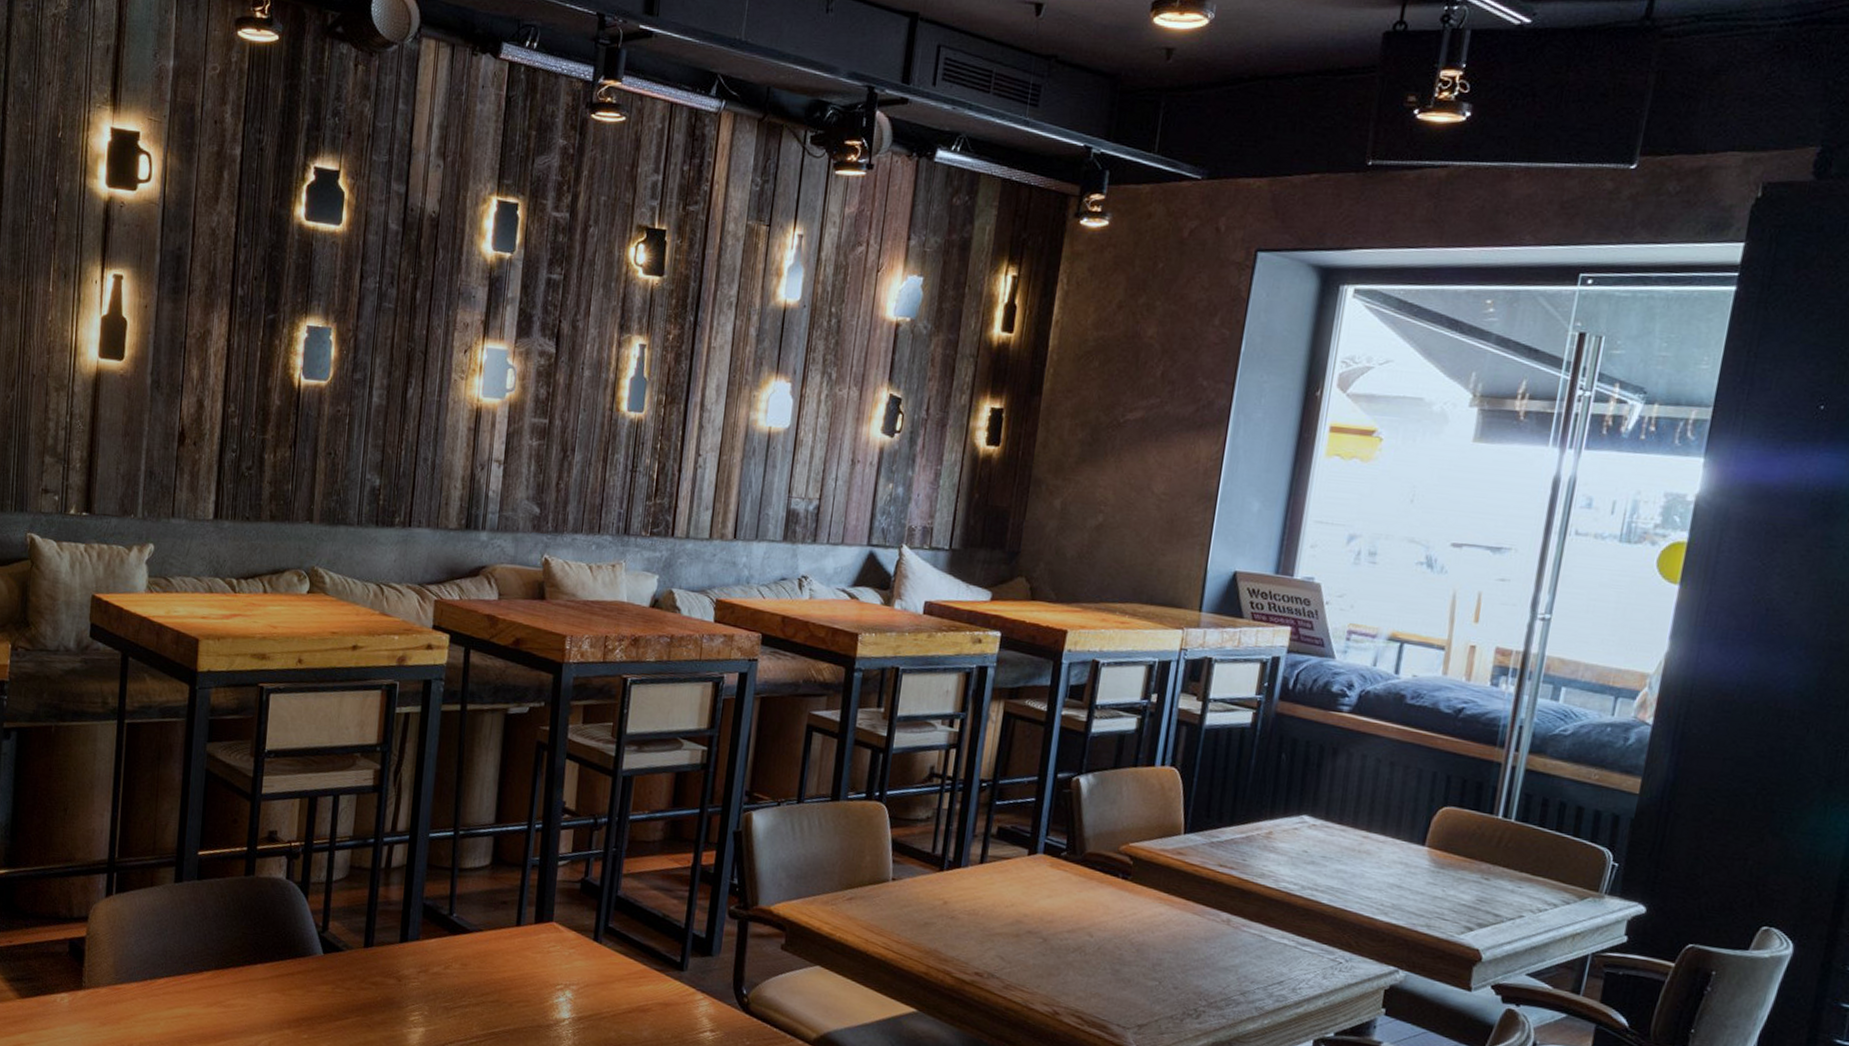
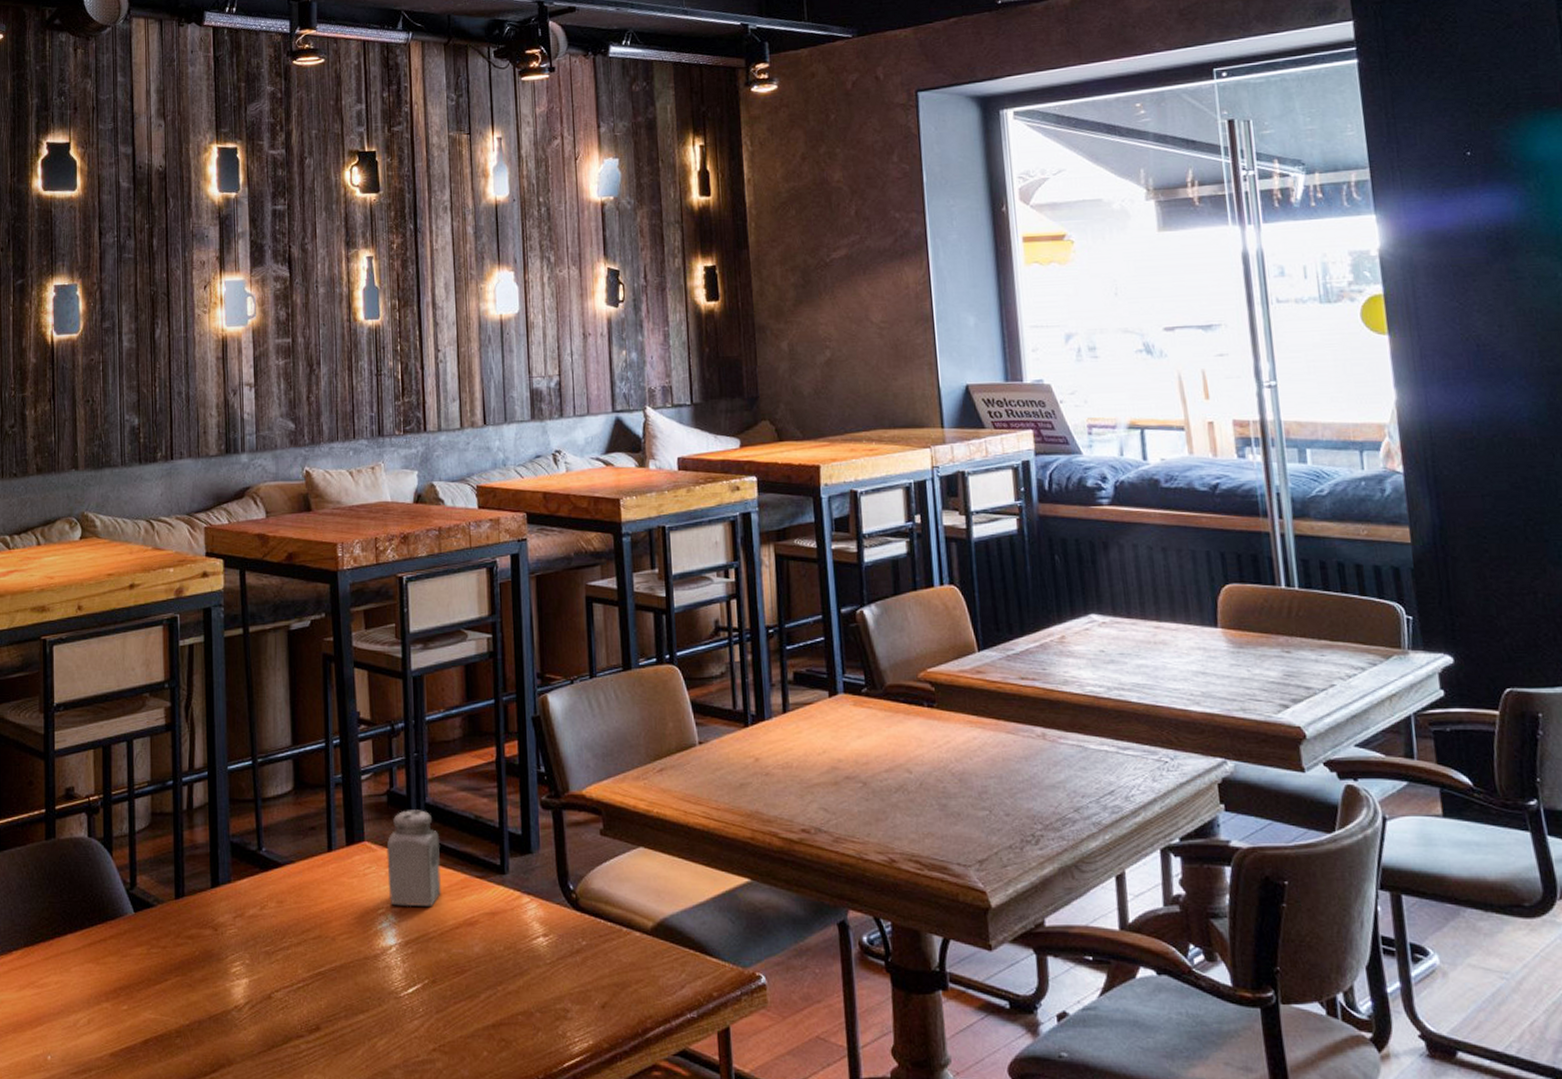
salt shaker: none [569,899,627,989] -> present [386,810,441,907]

